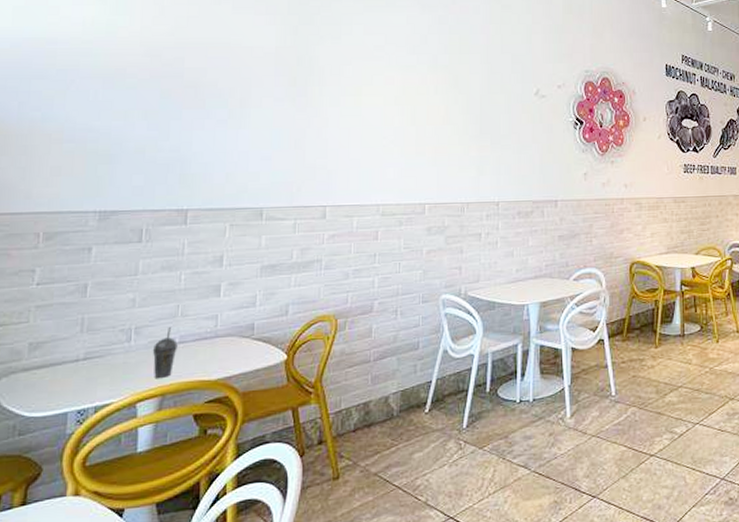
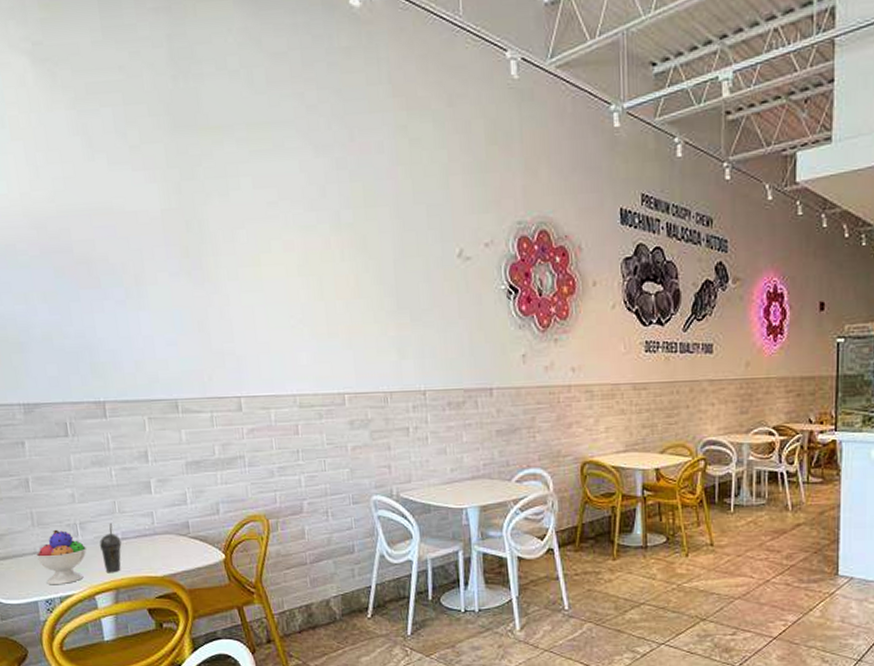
icecream: none [77,335,138,394] -> present [35,529,87,585]

